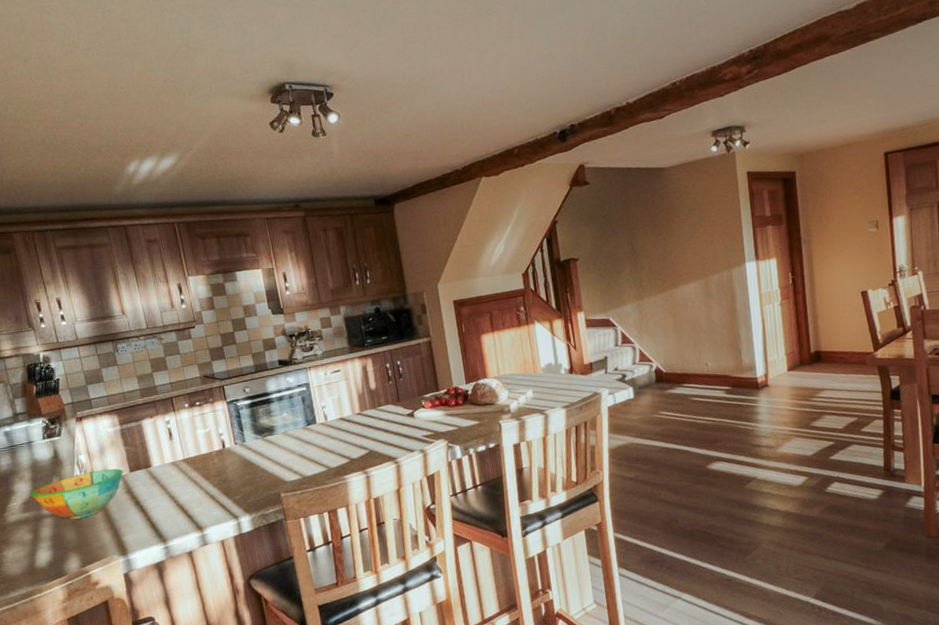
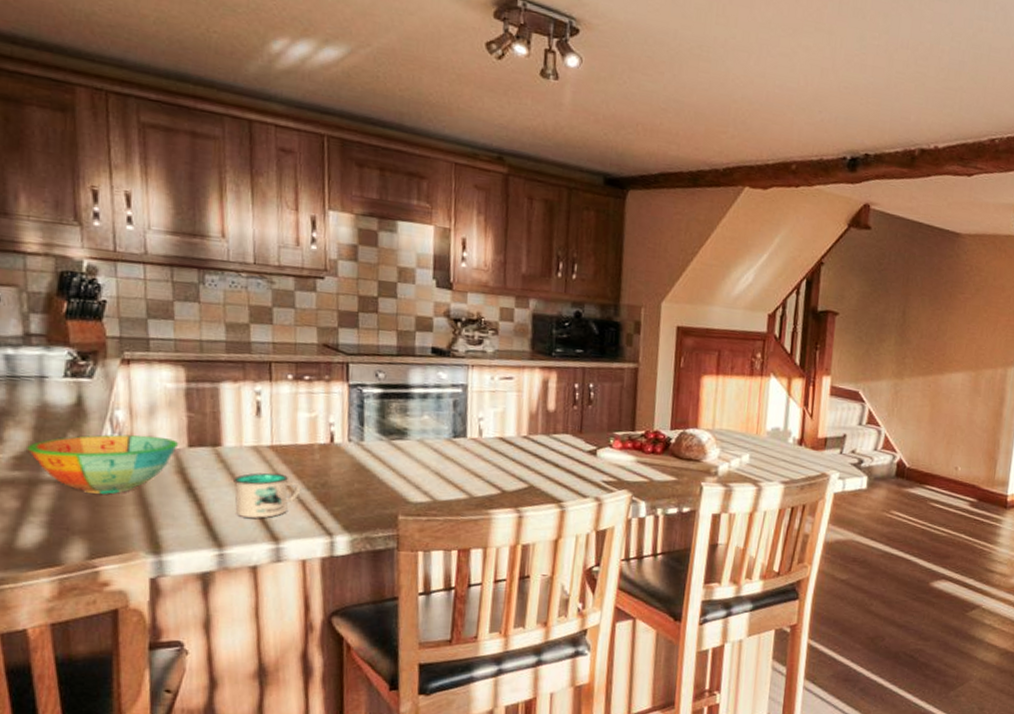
mug: none [164,478,210,516] -> present [233,472,301,518]

